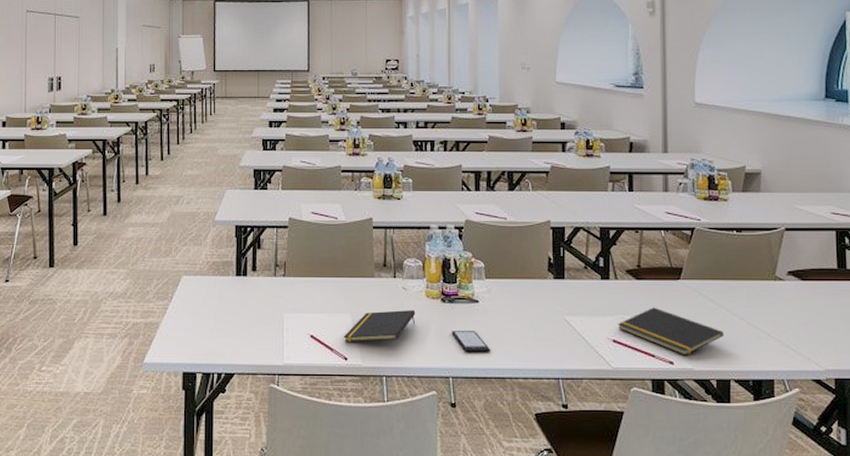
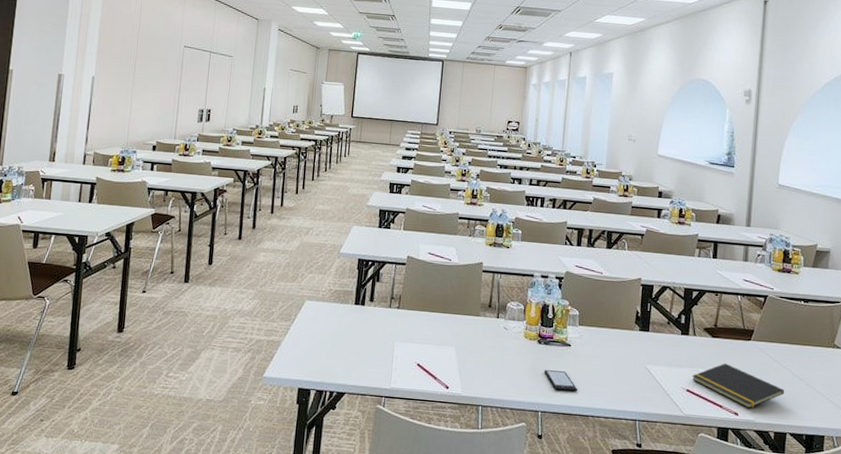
notepad: present [344,310,416,342] -> none [447,347,514,374]

